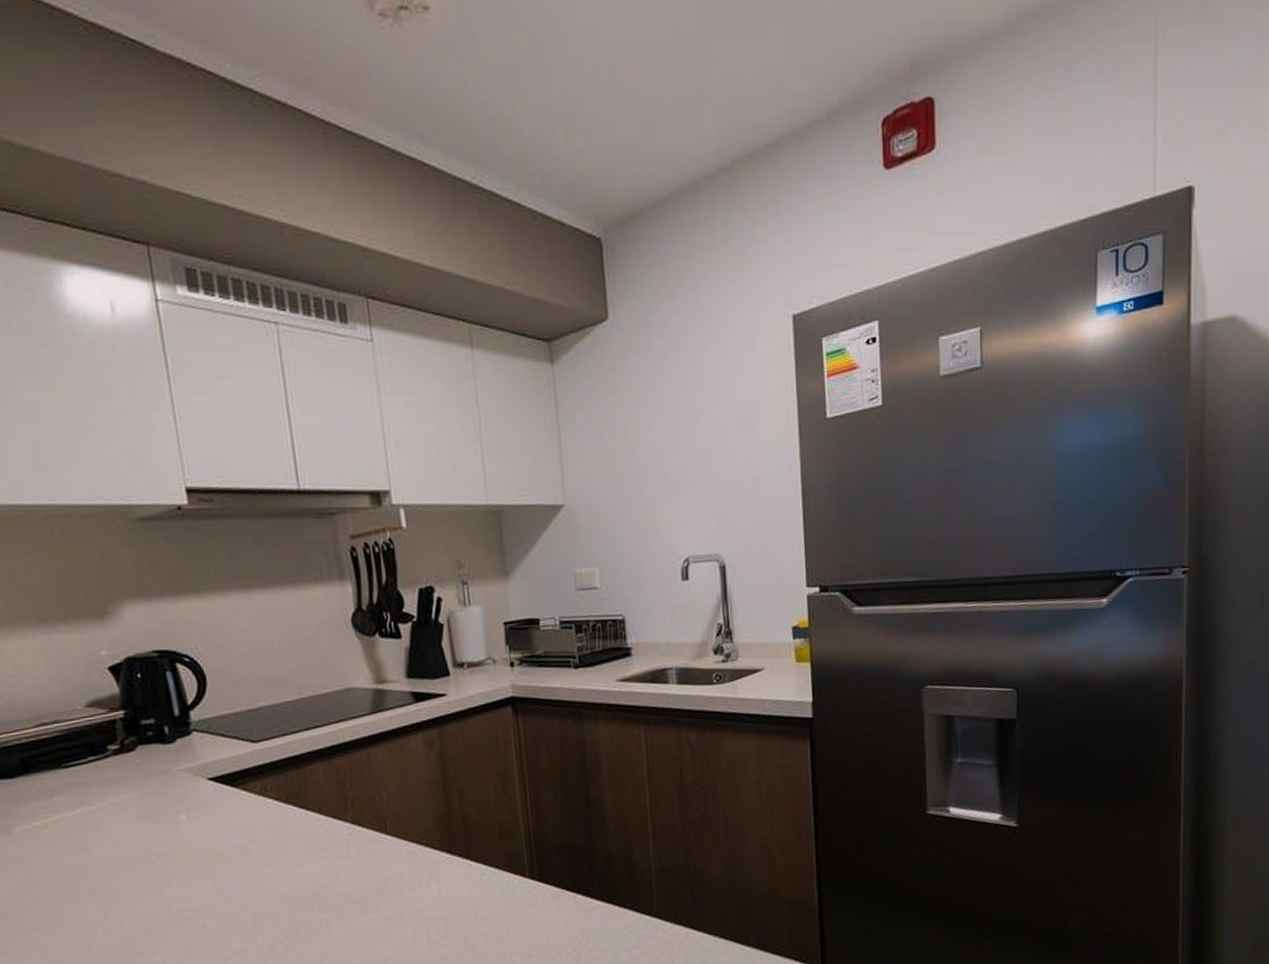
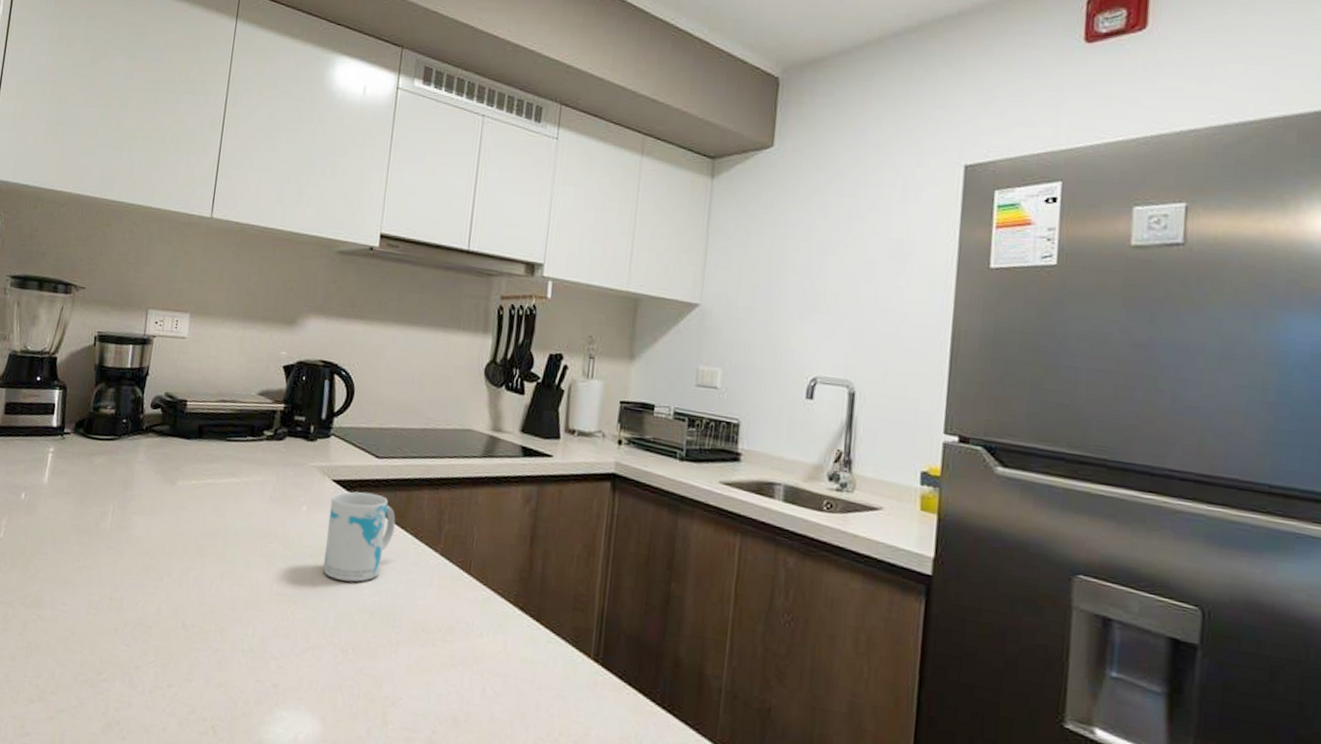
mug: none [211,780,295,880] -> present [323,491,396,582]

